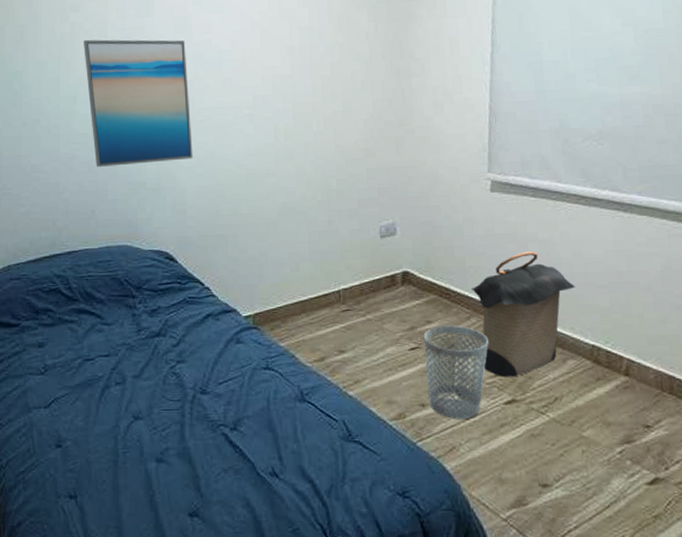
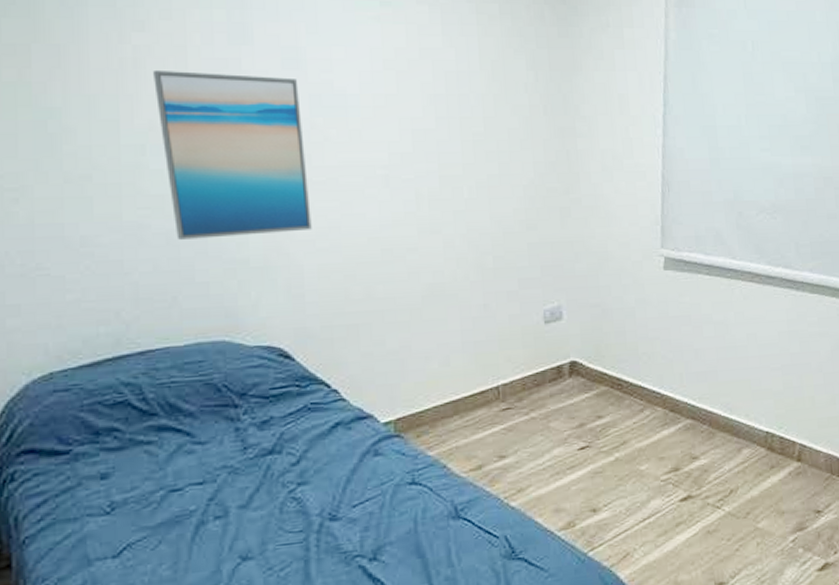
wastebasket: present [423,325,488,420] -> none [594,419,663,523]
laundry hamper: present [470,251,575,378] -> none [644,334,750,473]

